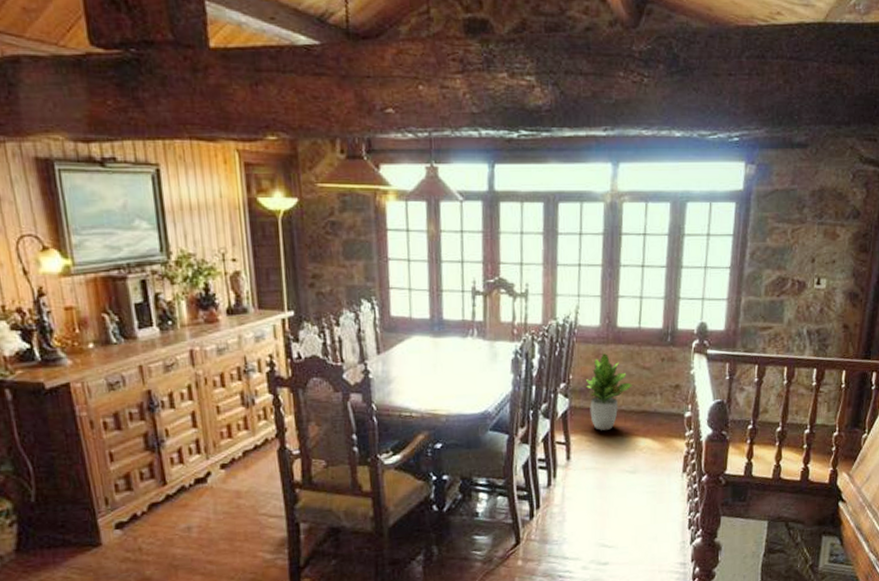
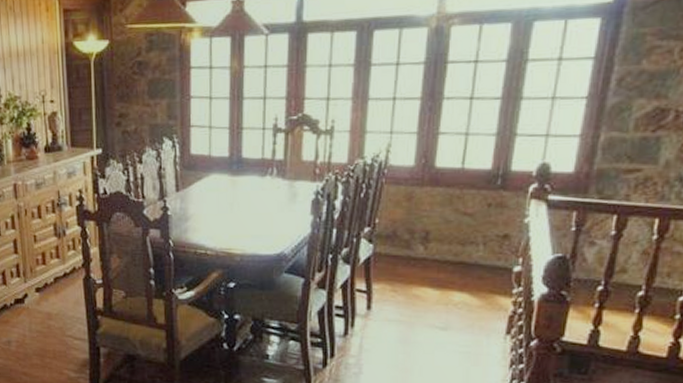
potted plant: present [586,353,632,430] -> none [394,196,449,280]

